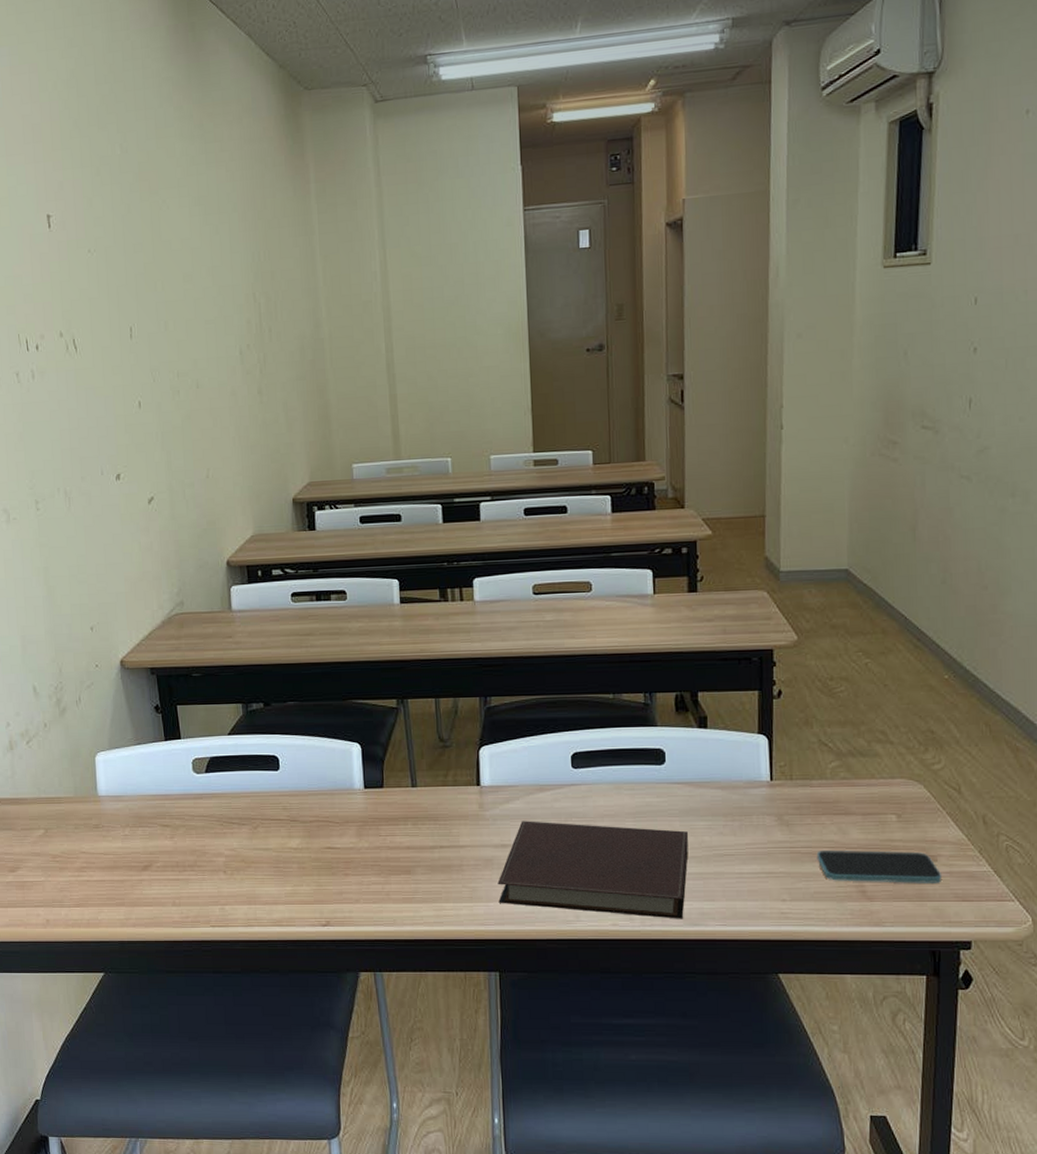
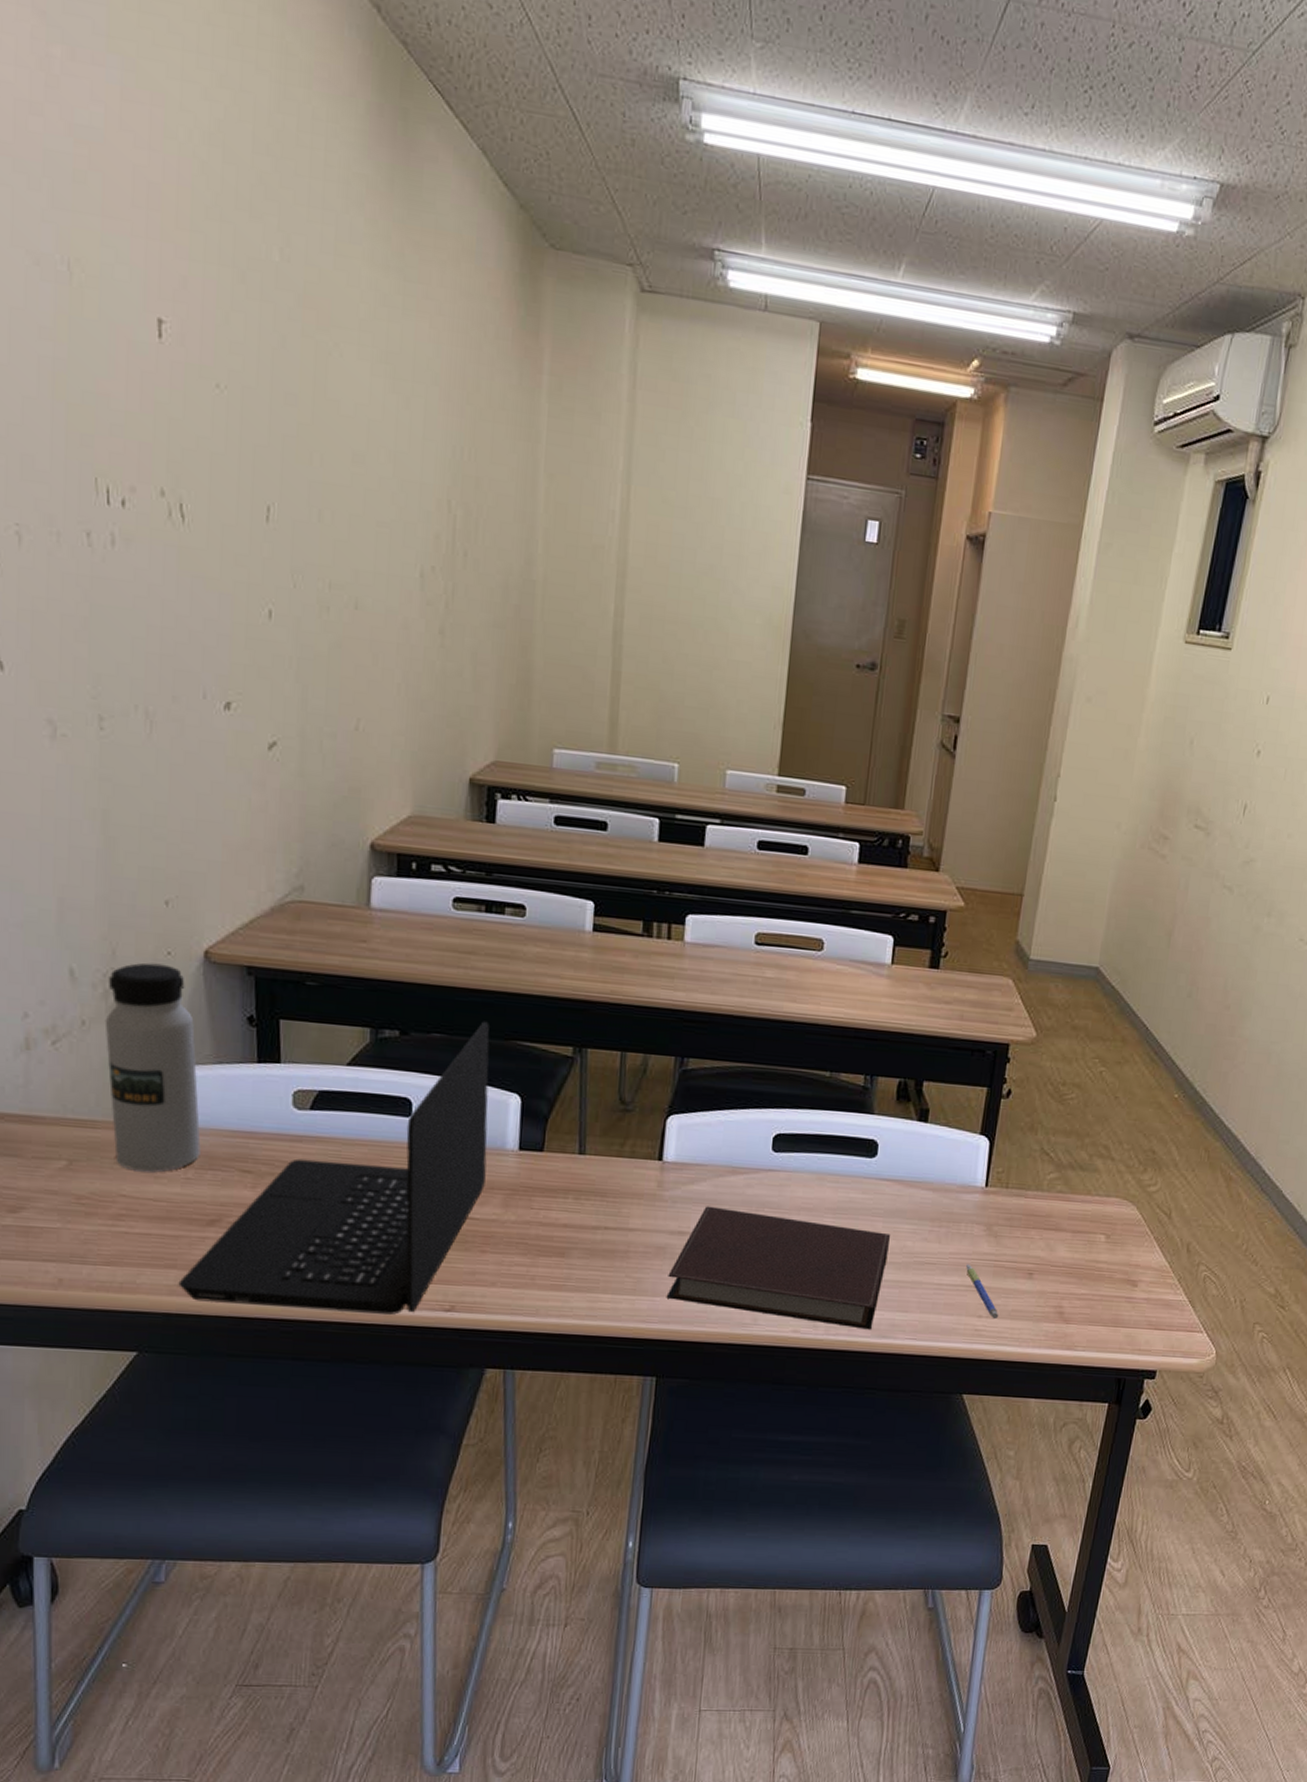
water bottle: none [58,674,132,833] -> present [104,962,201,1172]
laptop: none [127,687,341,932] -> present [178,1021,490,1315]
pen: none [763,853,803,902] -> present [966,1264,999,1320]
smartphone: present [816,850,942,883] -> none [1020,1266,1140,1309]

